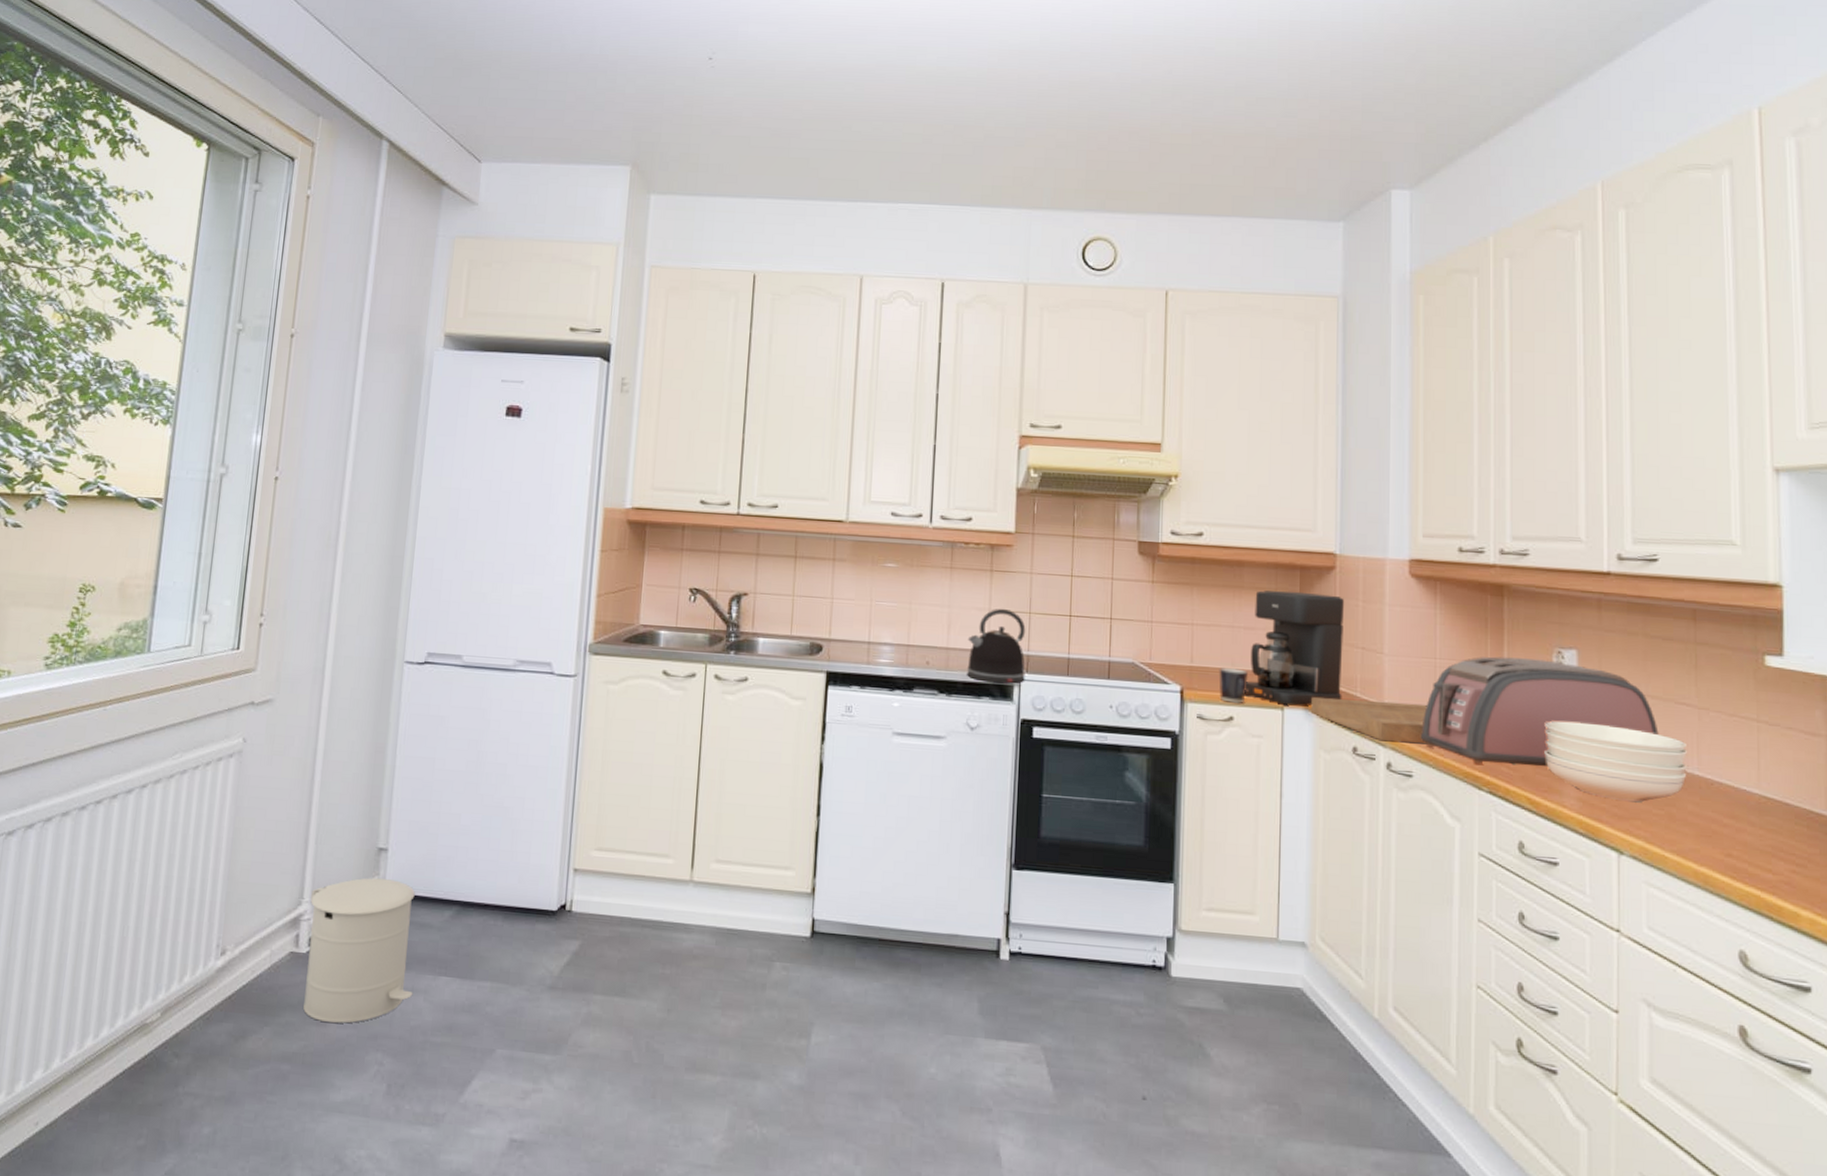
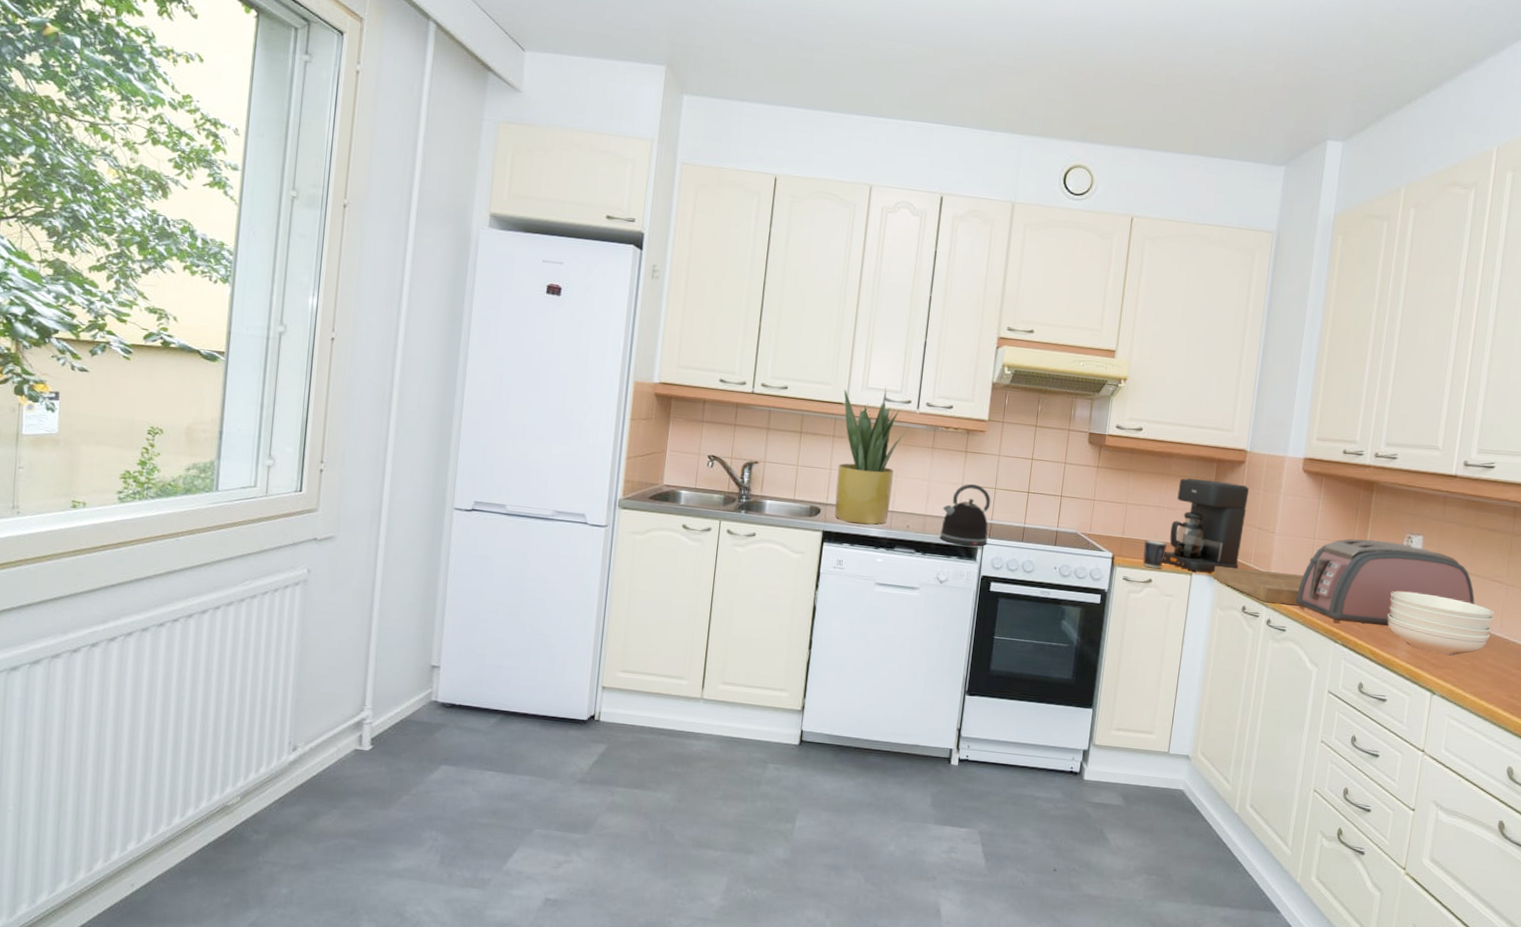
trash can: present [303,878,415,1024] -> none [367,690,464,808]
planter: none [839,498,921,663] -> present [835,385,908,525]

